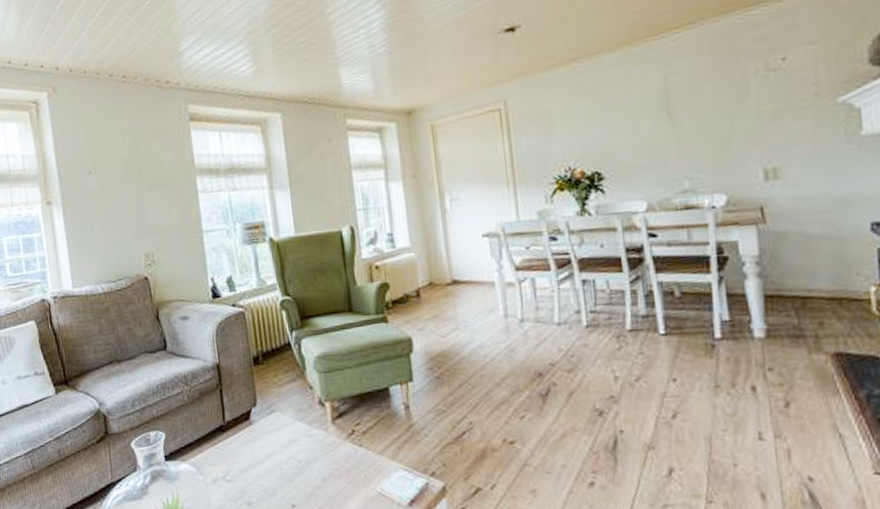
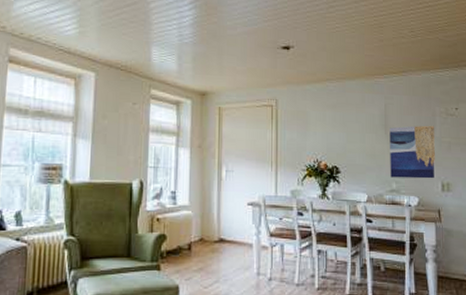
wall art: none [674,90,753,174] -> present [389,125,436,179]

